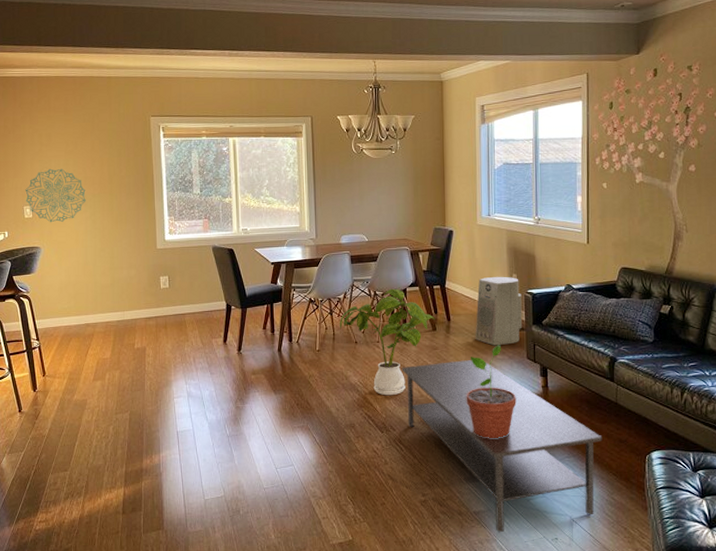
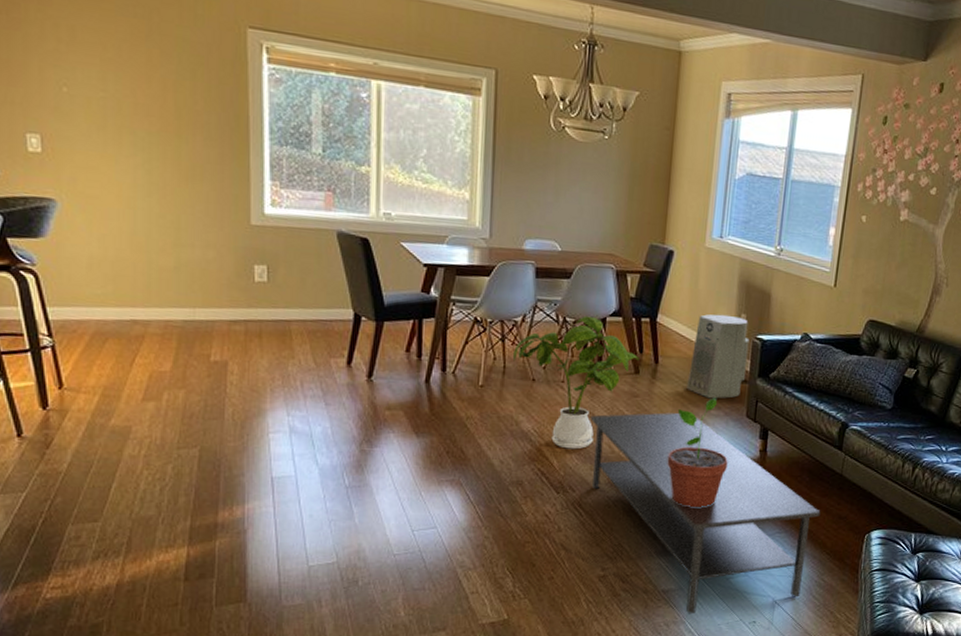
wall decoration: present [25,168,86,223] -> none [29,80,135,166]

